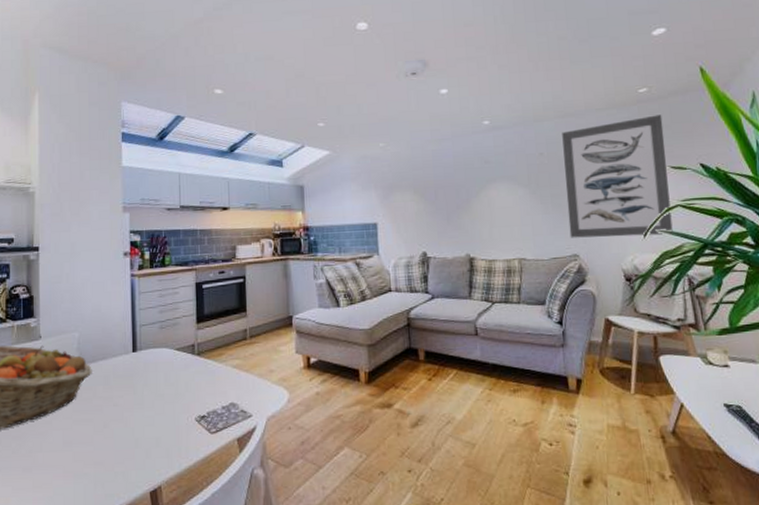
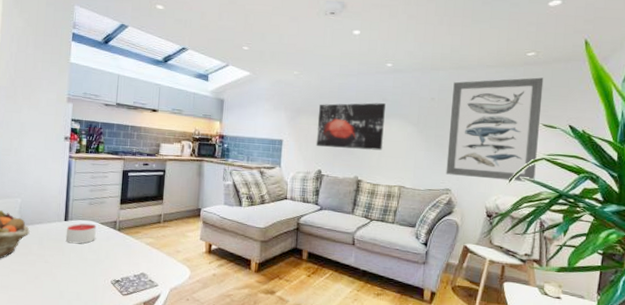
candle: none [135,351,171,379] -> present [65,223,96,244]
wall art: none [414,166,493,226] -> present [316,103,386,151]

